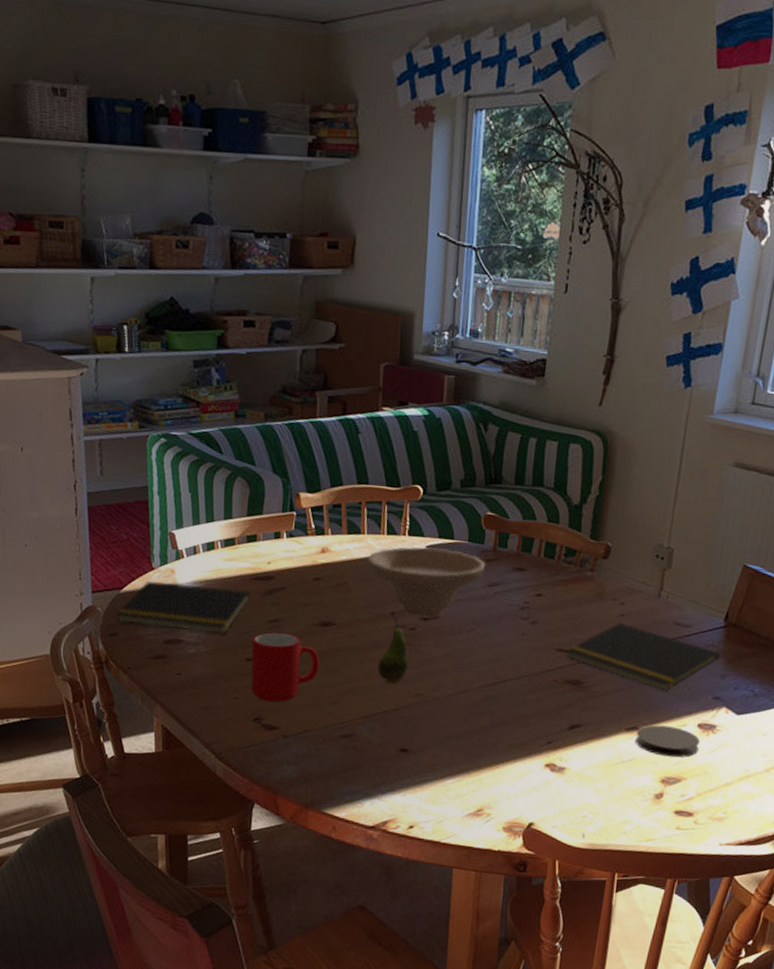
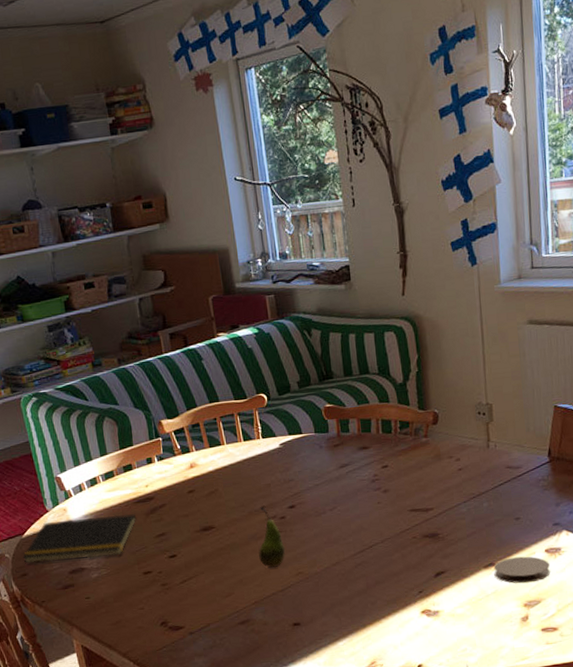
cup: present [251,632,320,703] -> none [145,543,209,606]
bowl: present [368,546,486,619] -> none [232,442,334,508]
notepad: present [566,622,721,691] -> none [419,476,552,527]

